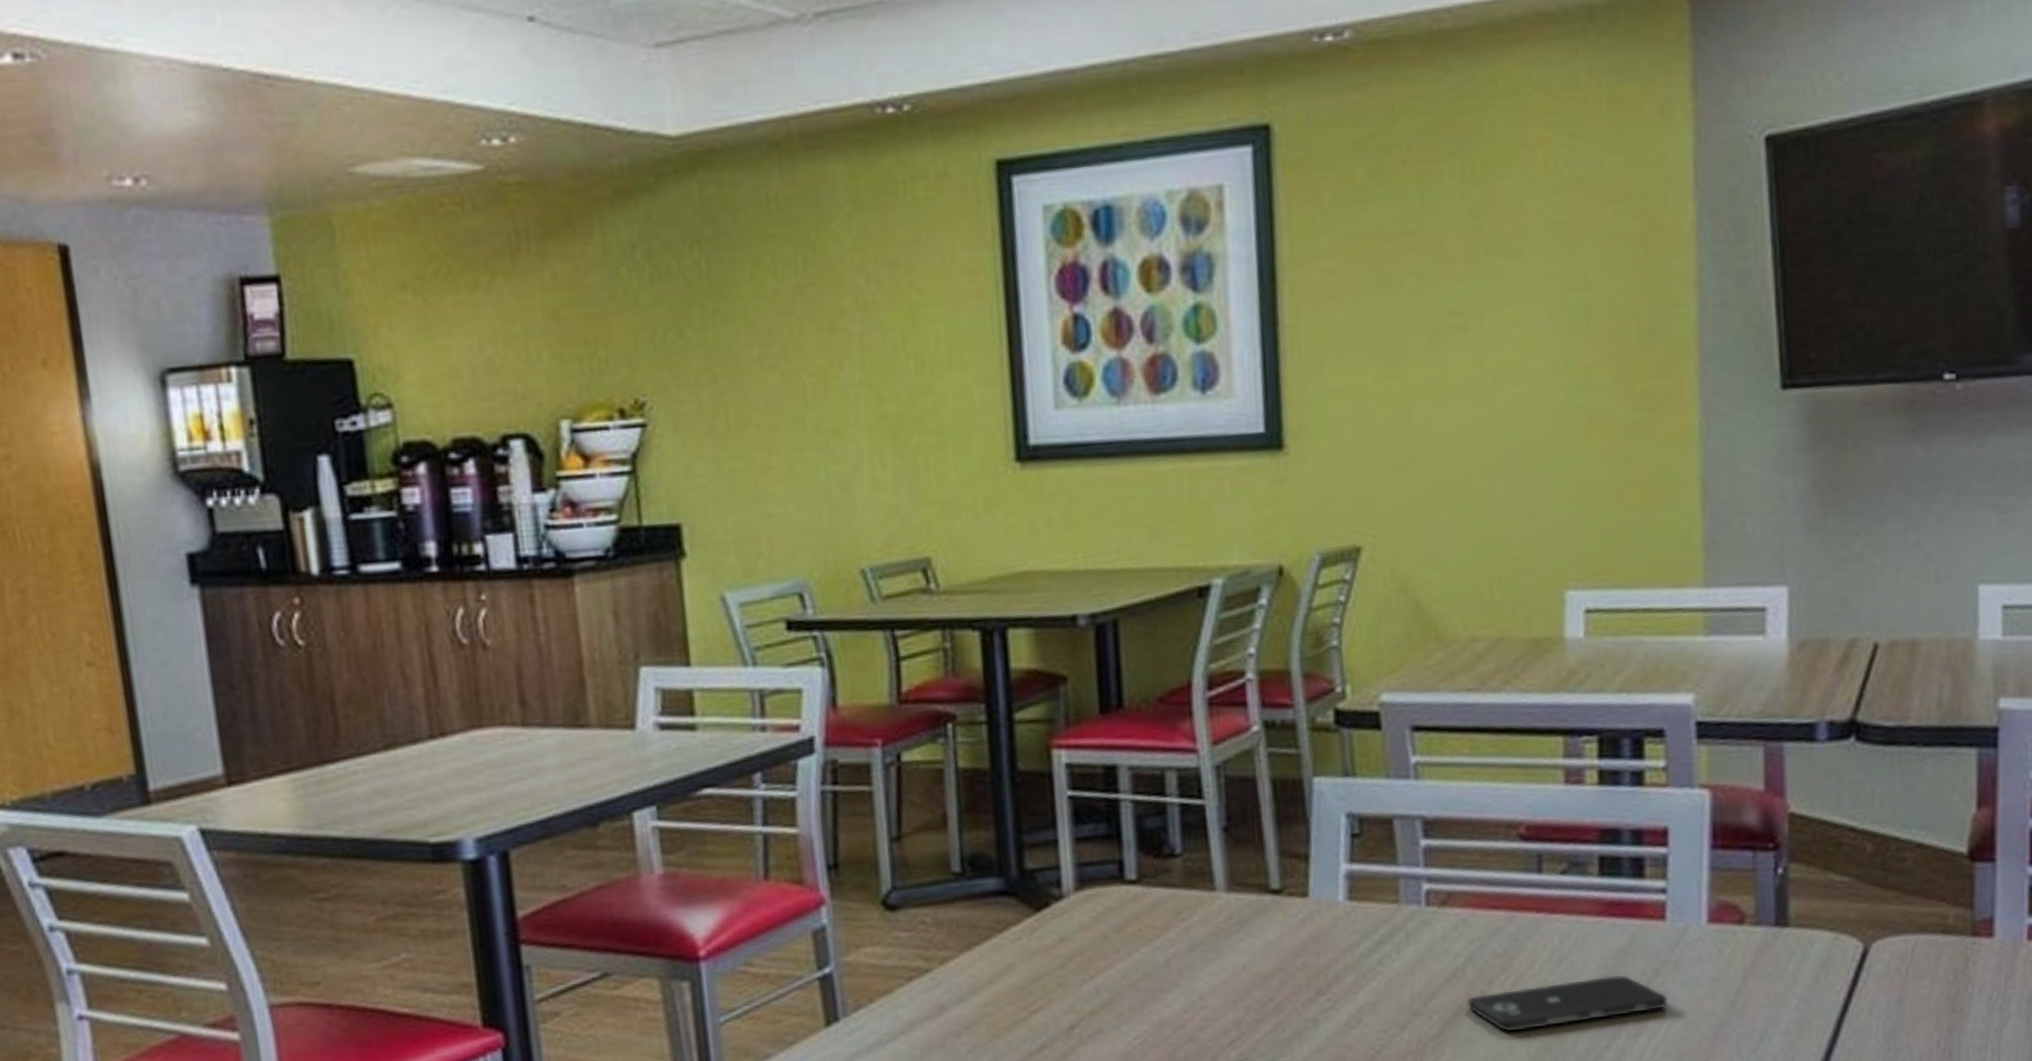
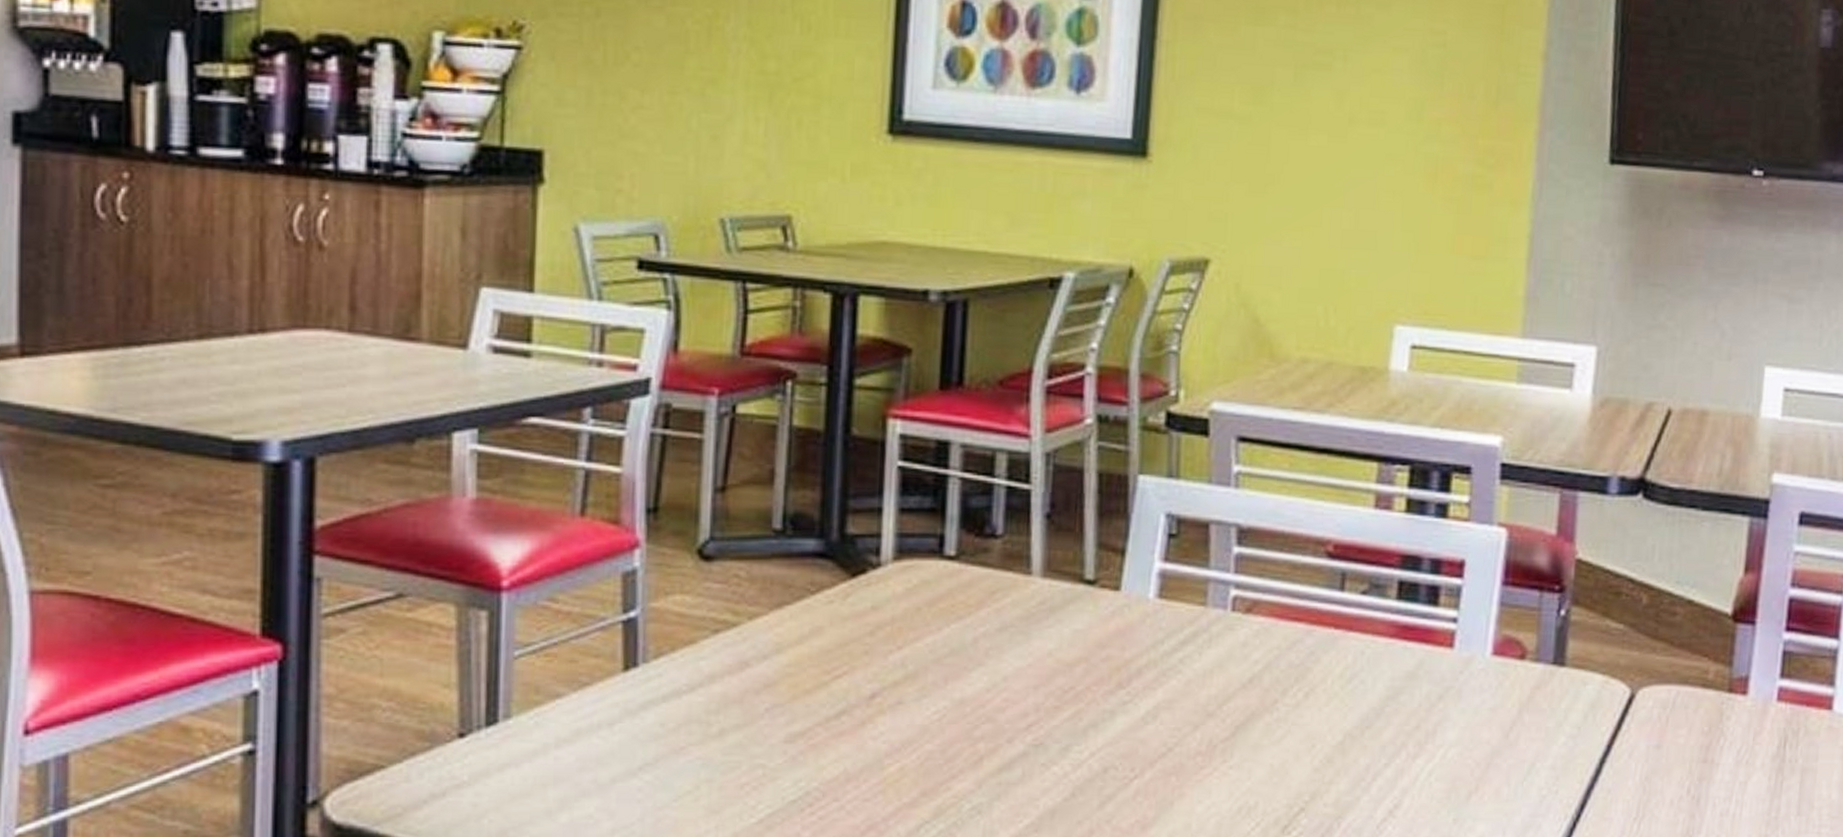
smartphone: present [1466,975,1668,1032] -> none [1259,697,1448,742]

